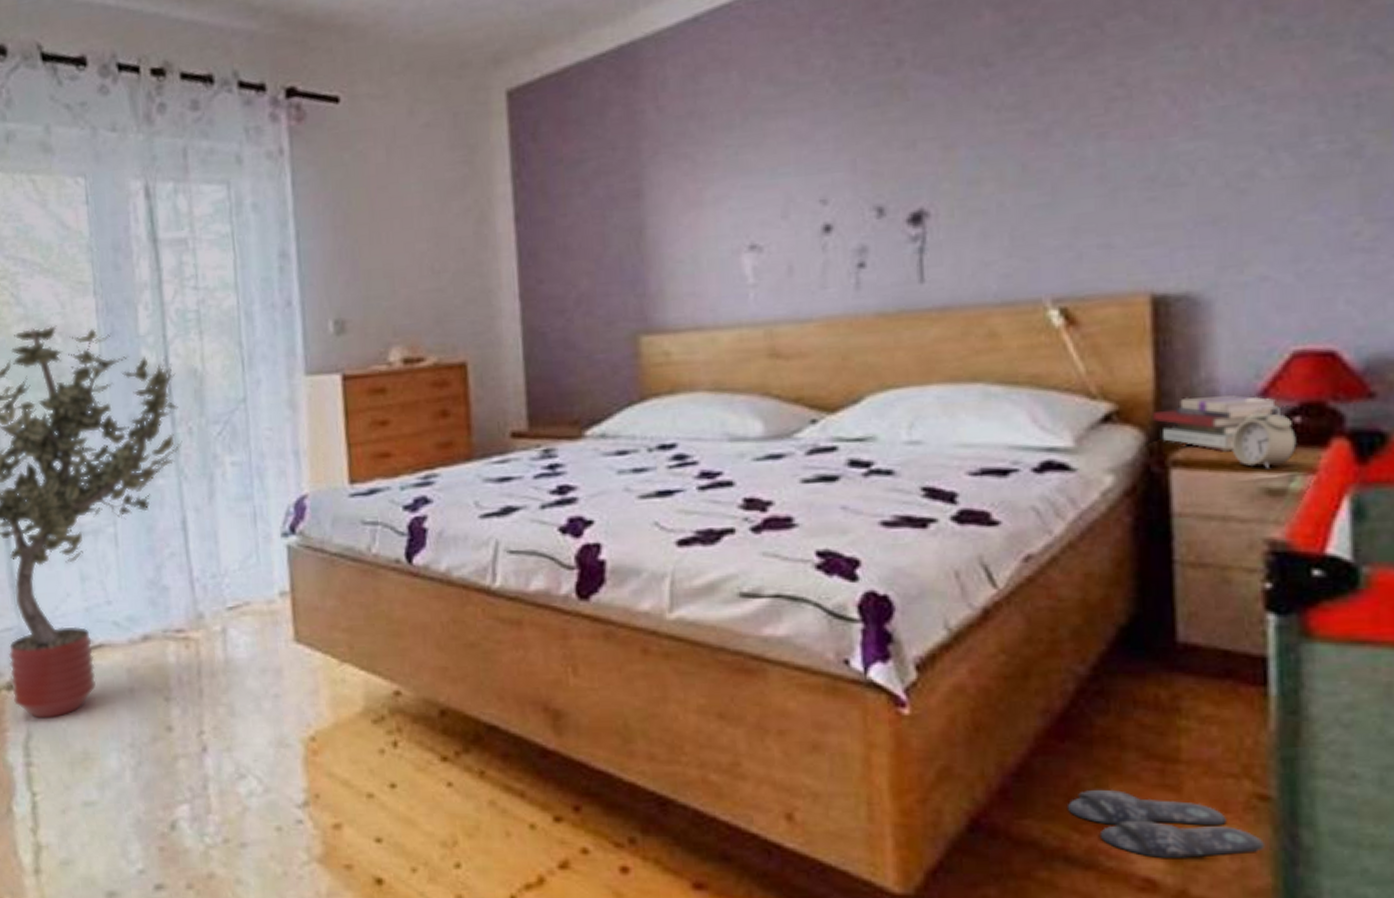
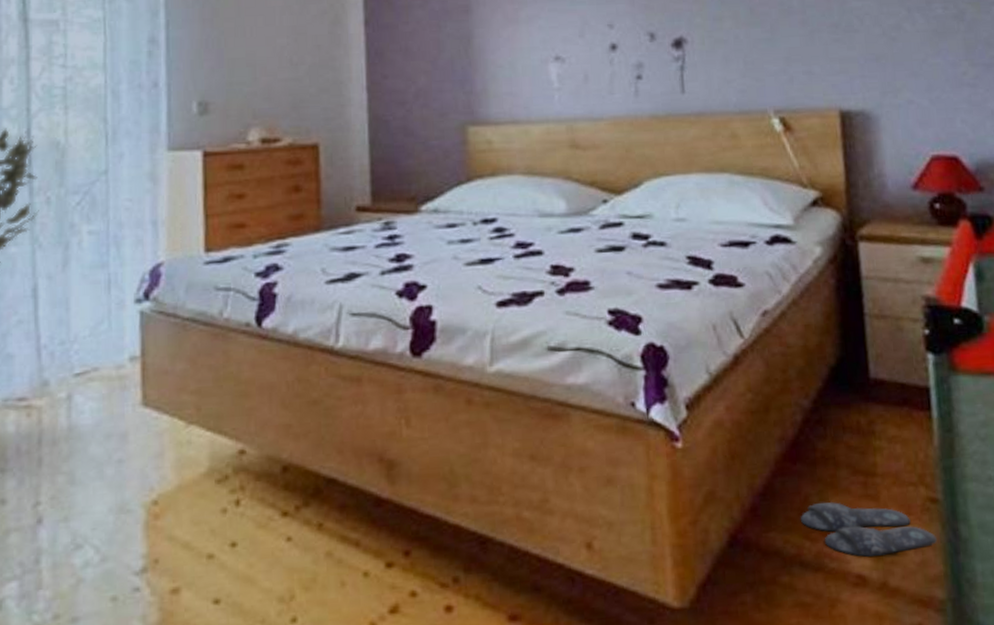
books: present [1151,395,1276,452] -> none [844,187,924,230]
alarm clock: present [1231,404,1297,469] -> none [896,194,938,243]

